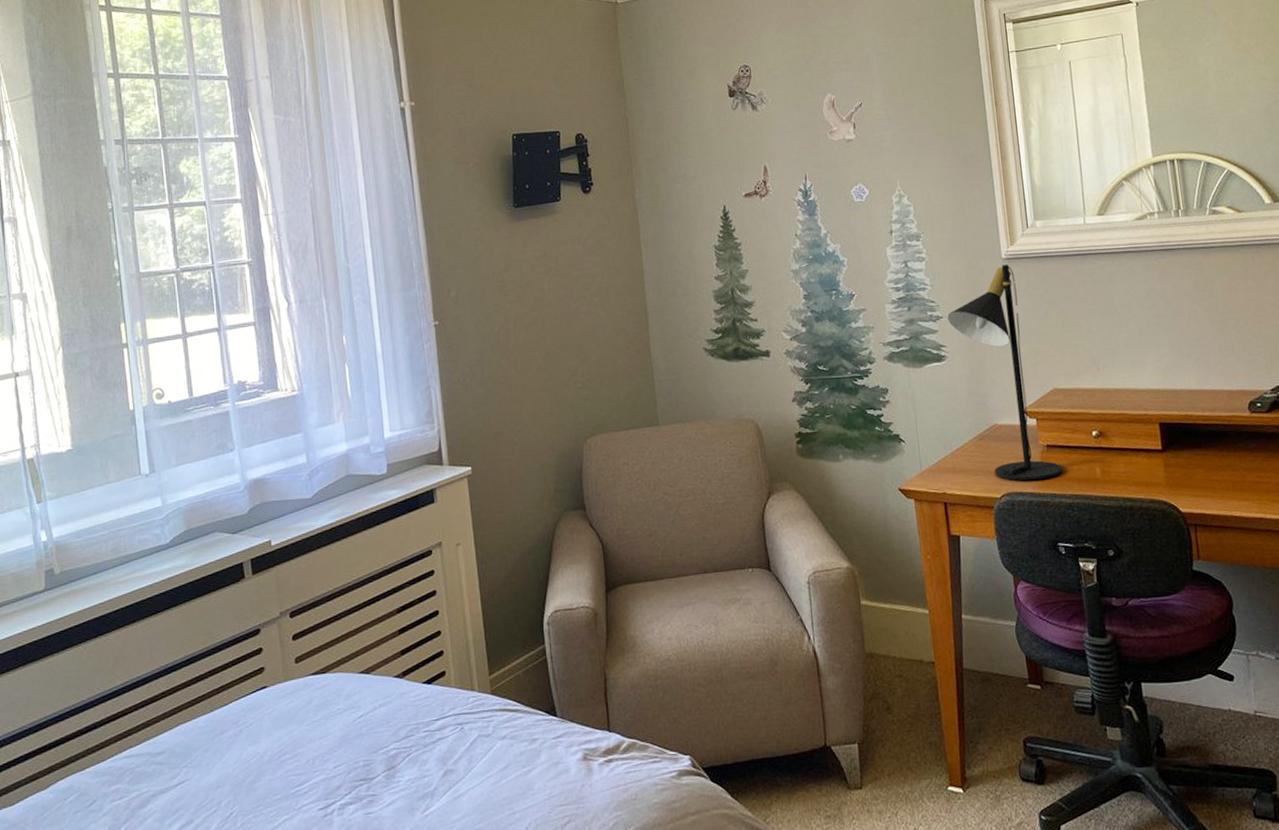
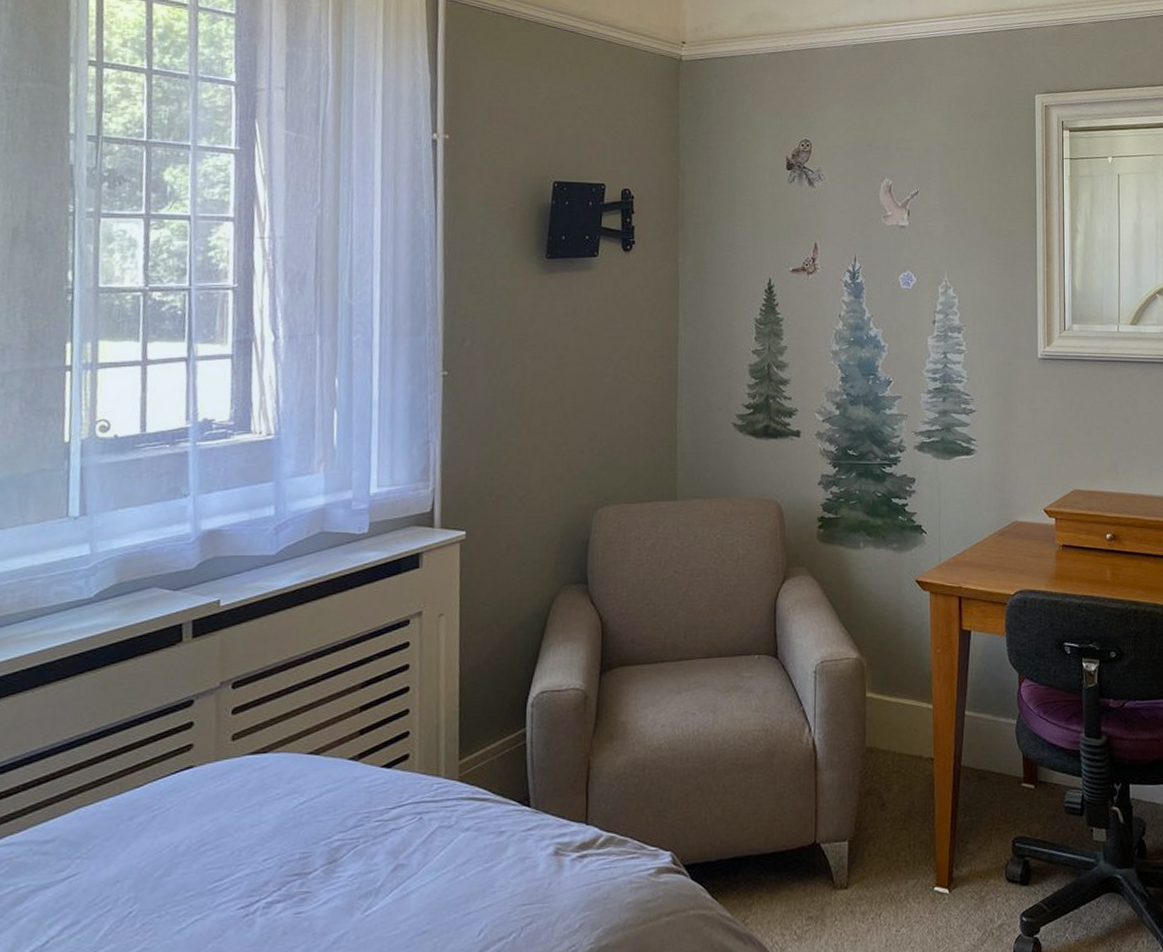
table lamp: present [947,265,1063,481] -> none [980,365,1075,579]

